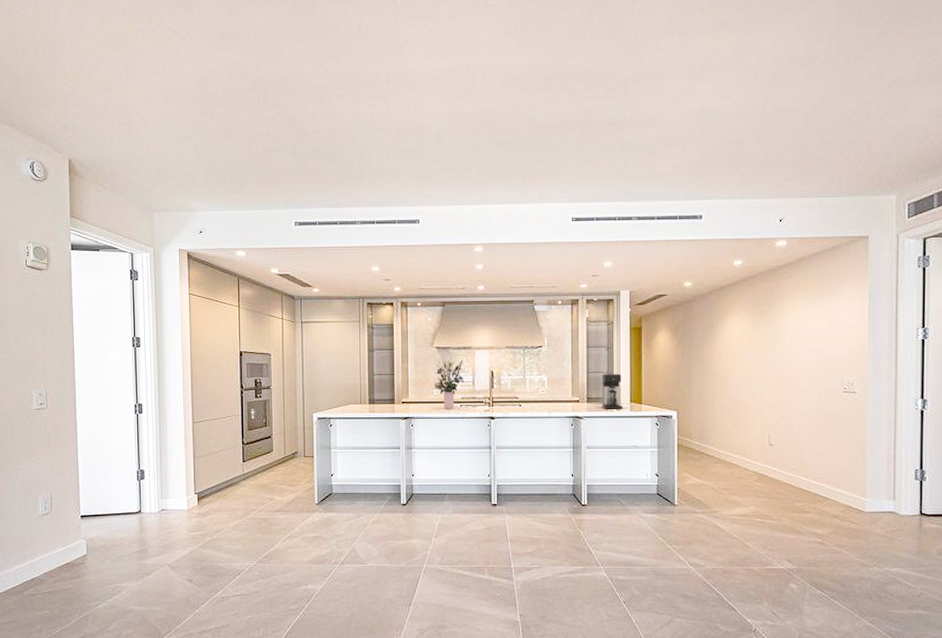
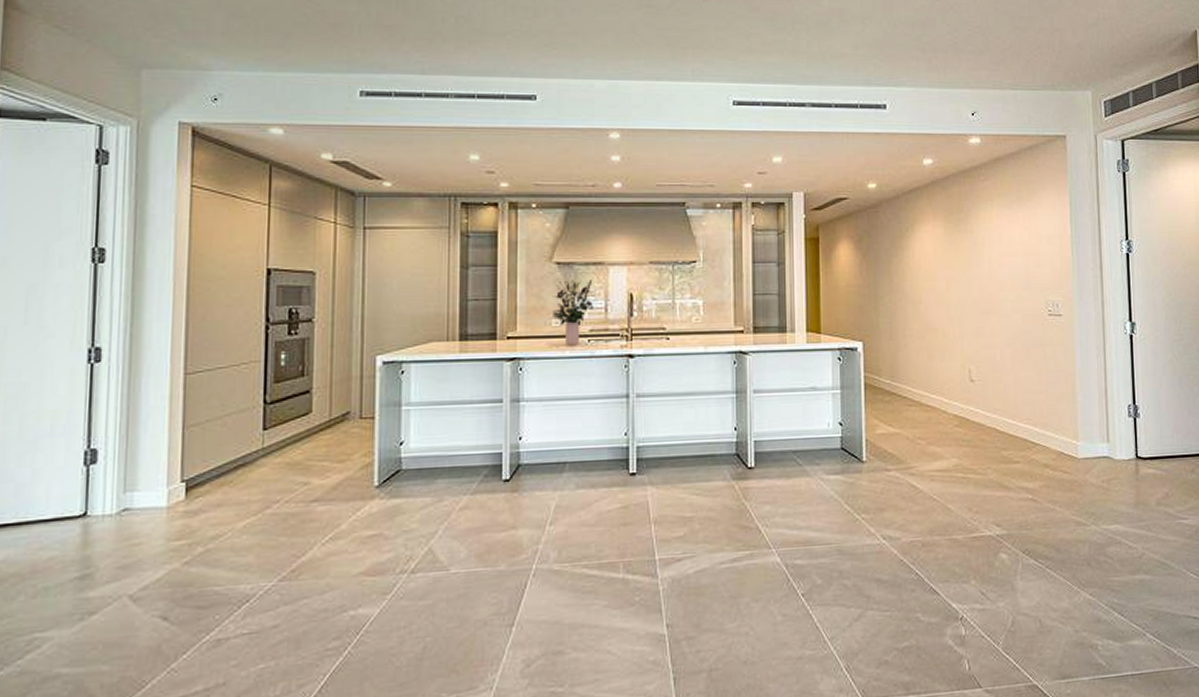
coffee maker: present [602,374,623,410] -> none [771,296,798,342]

